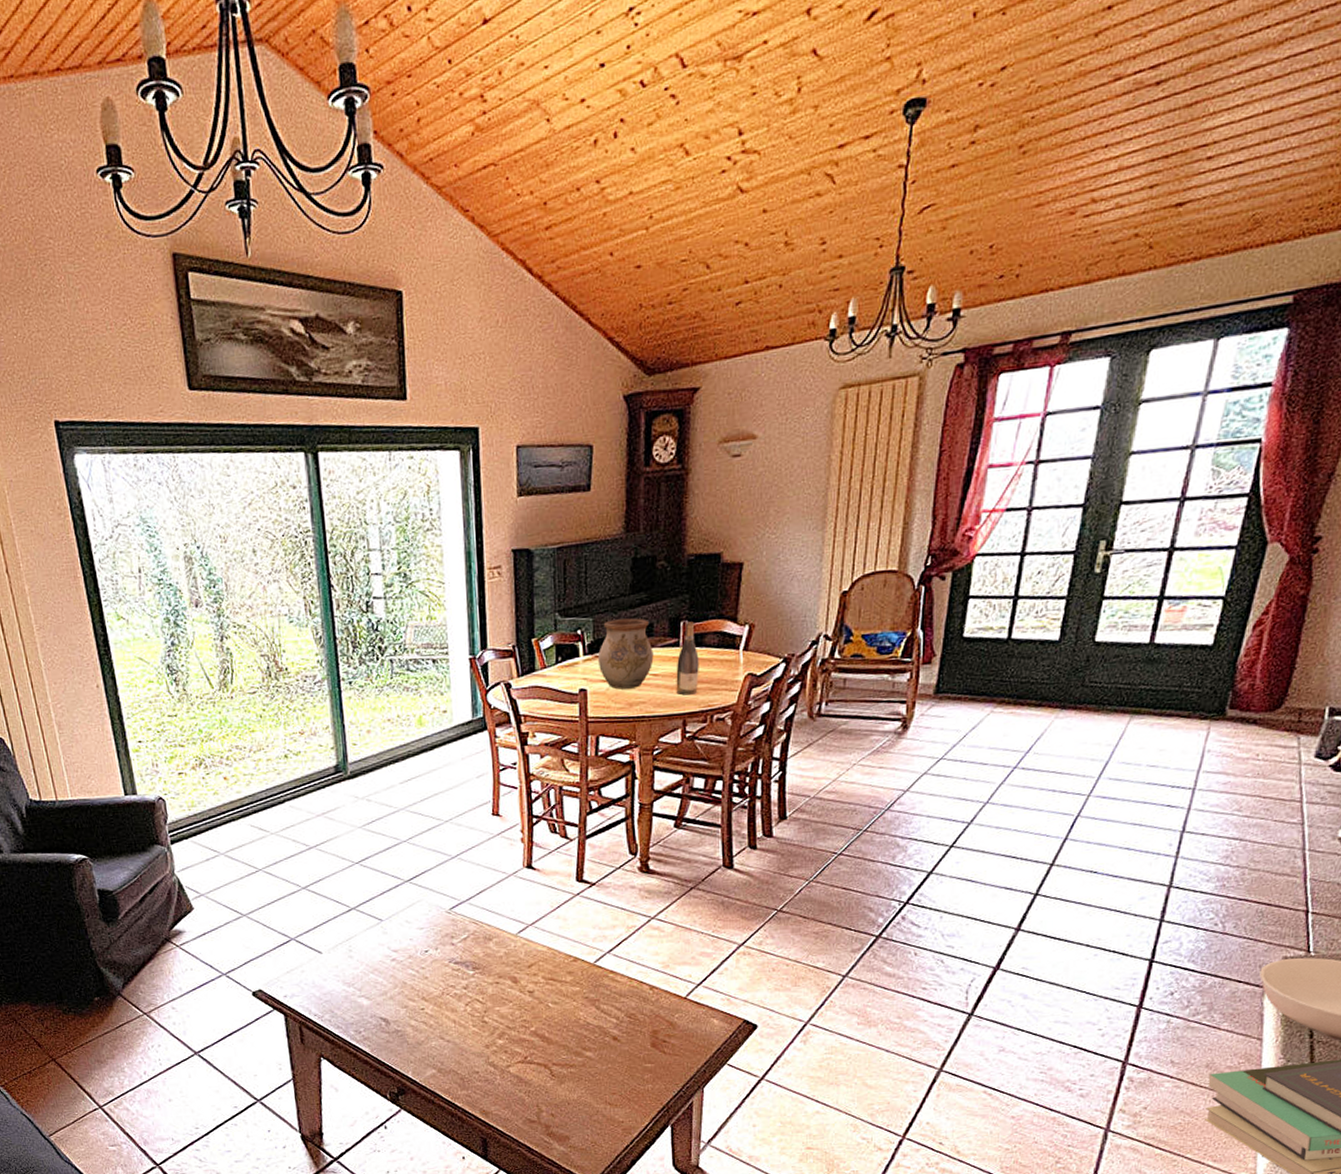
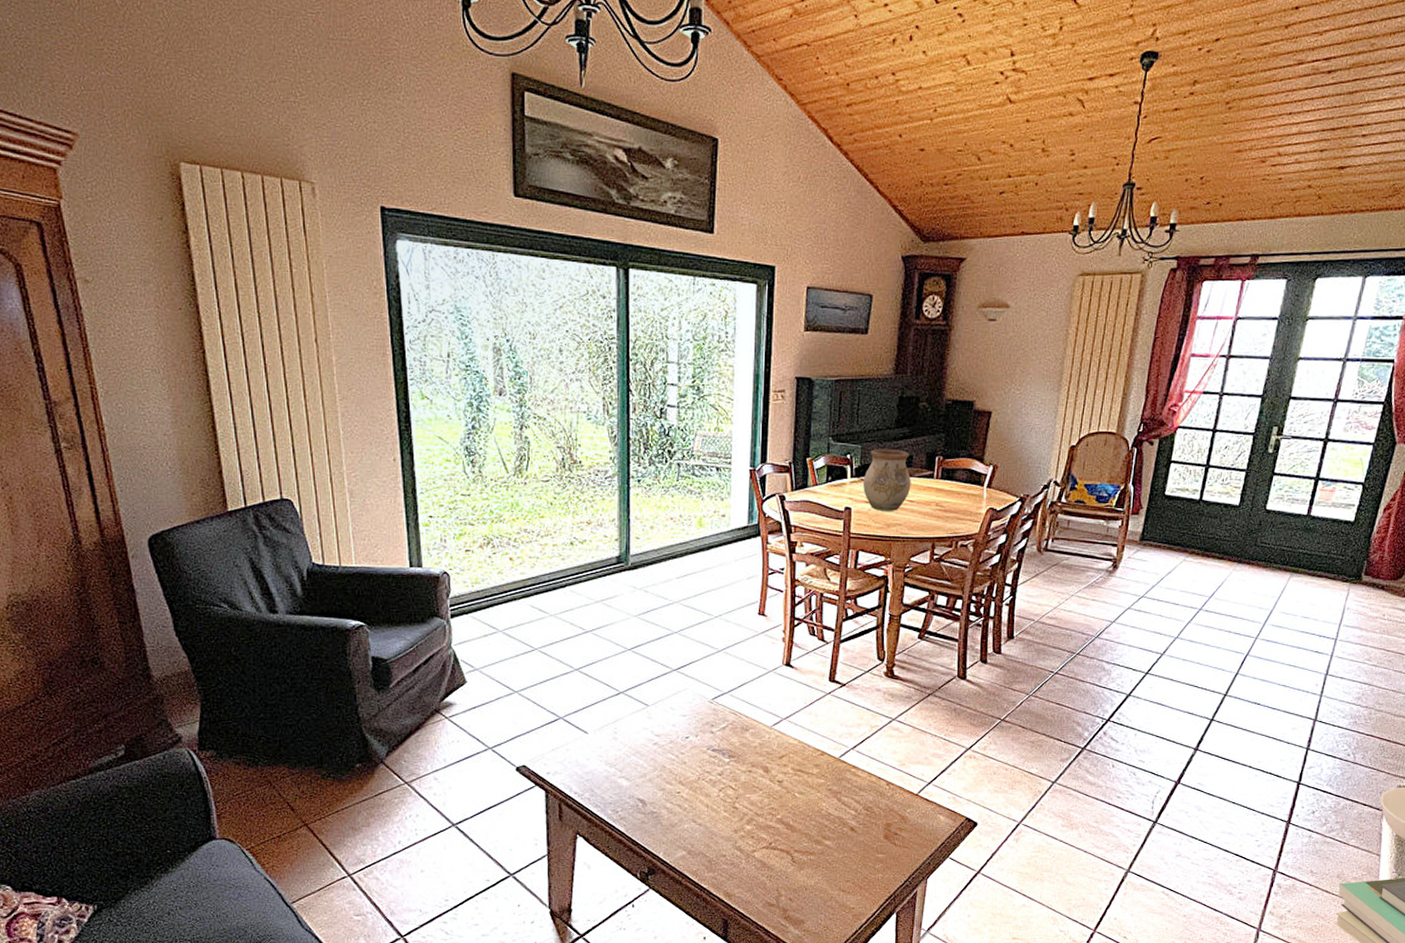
wine bottle: present [676,621,699,695] -> none [928,458,949,522]

